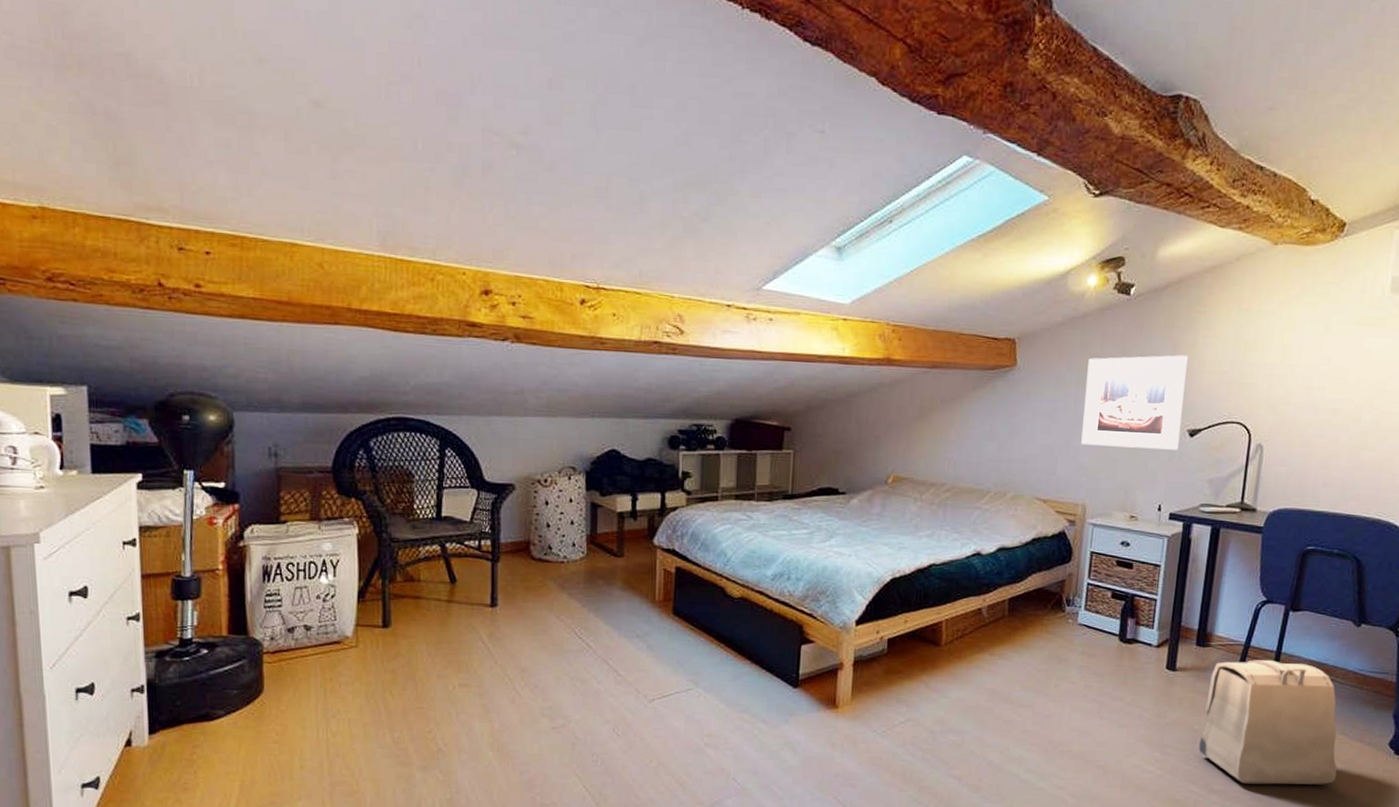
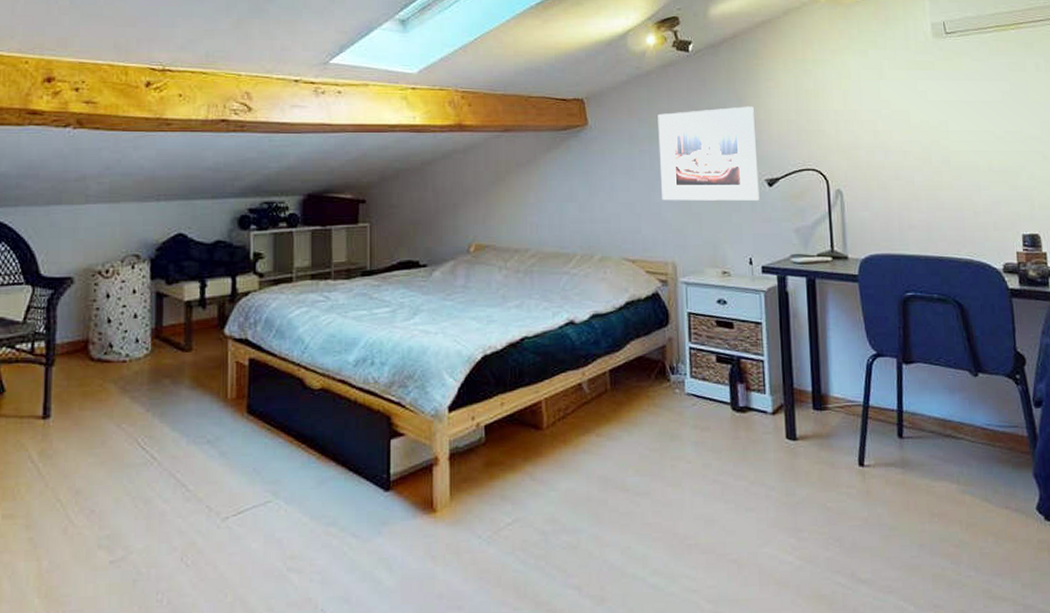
backpack: present [1199,660,1337,785] -> none [834,421,990,569]

